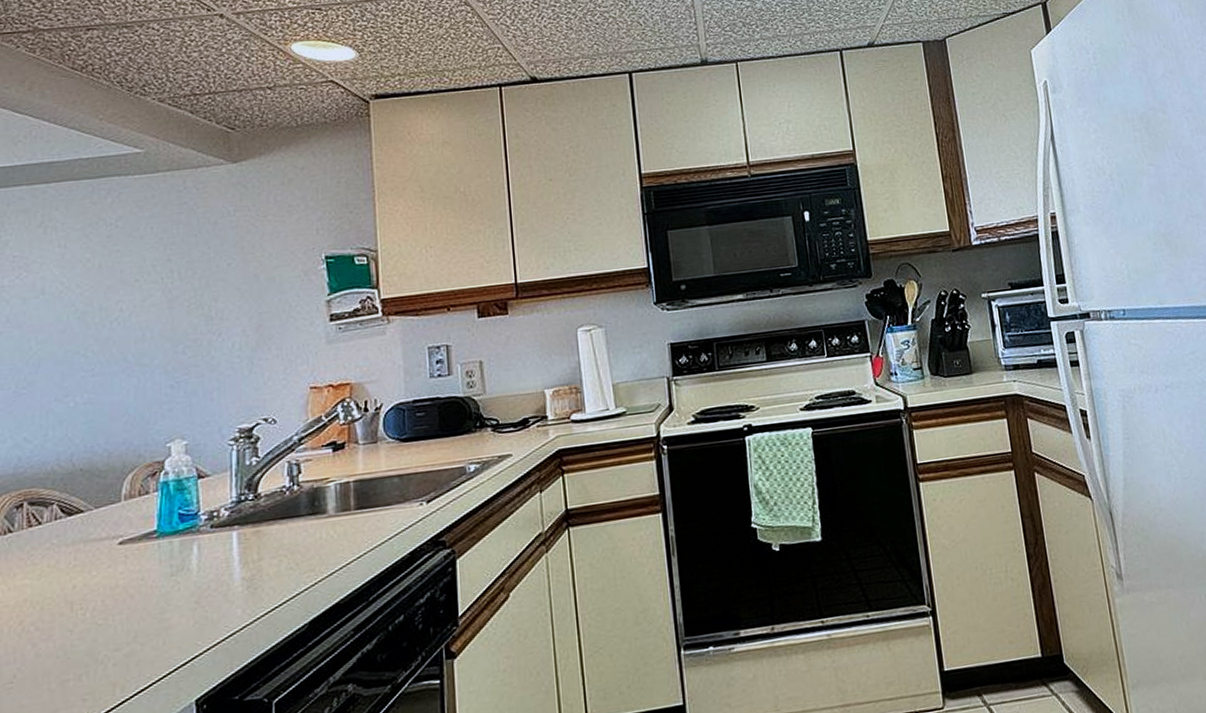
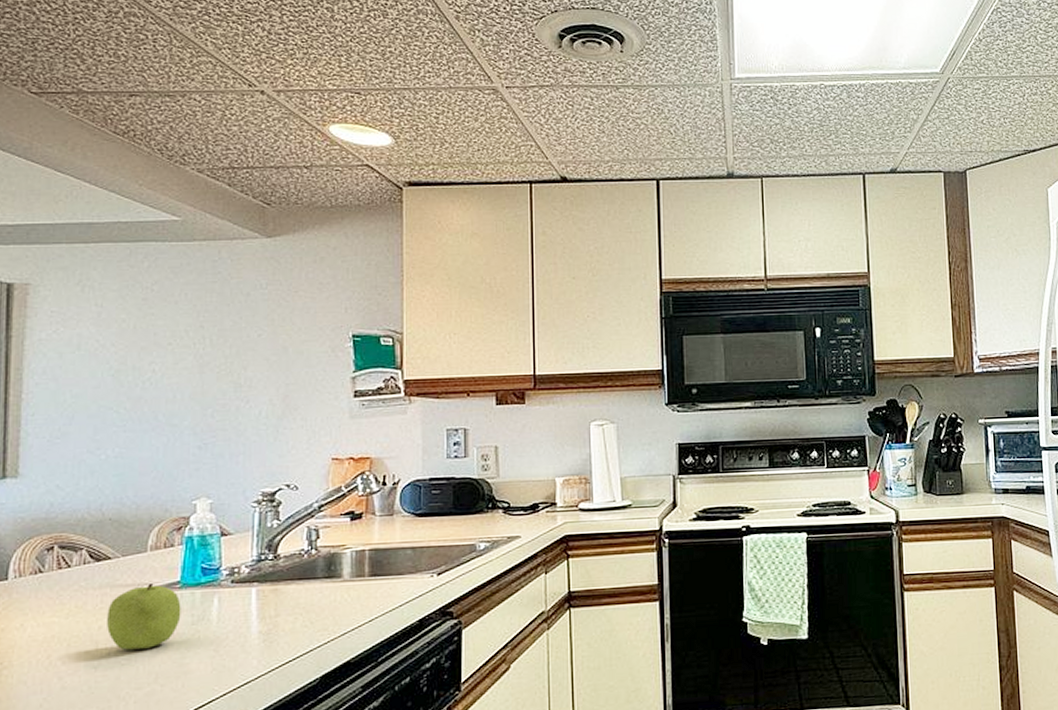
fruit: none [82,535,159,609] -> present [107,584,181,650]

